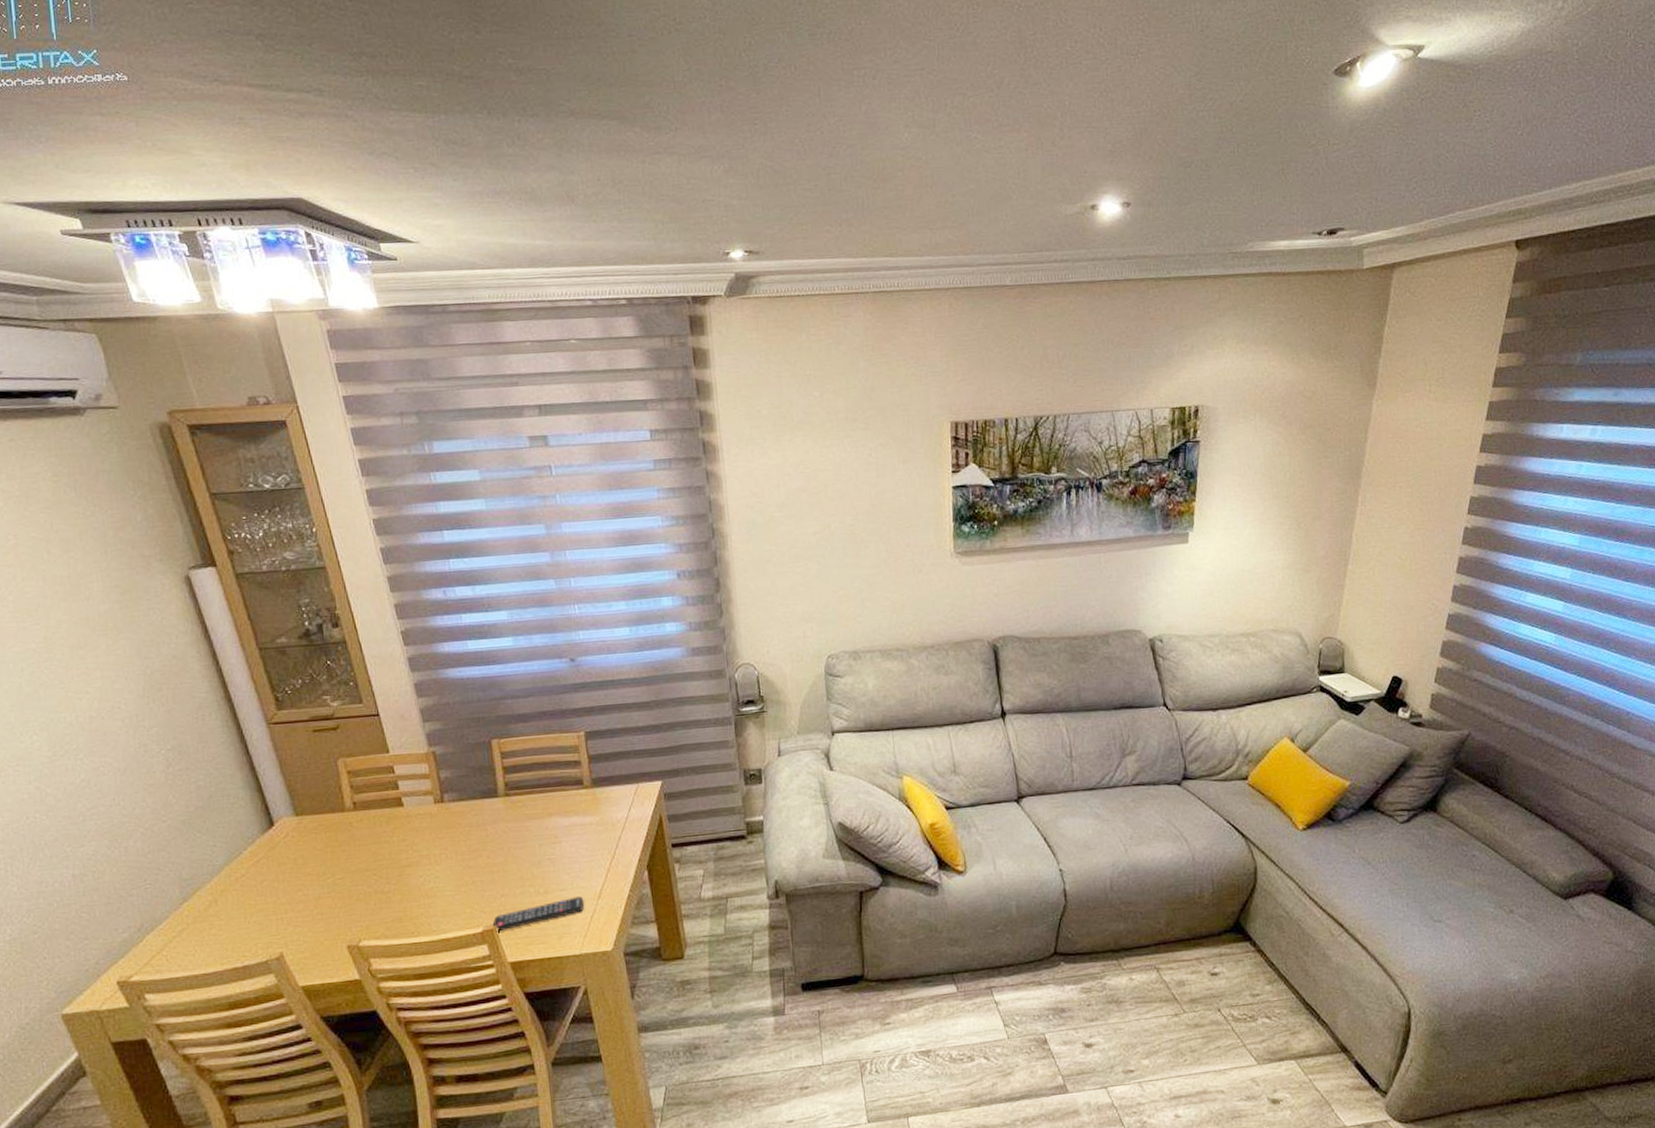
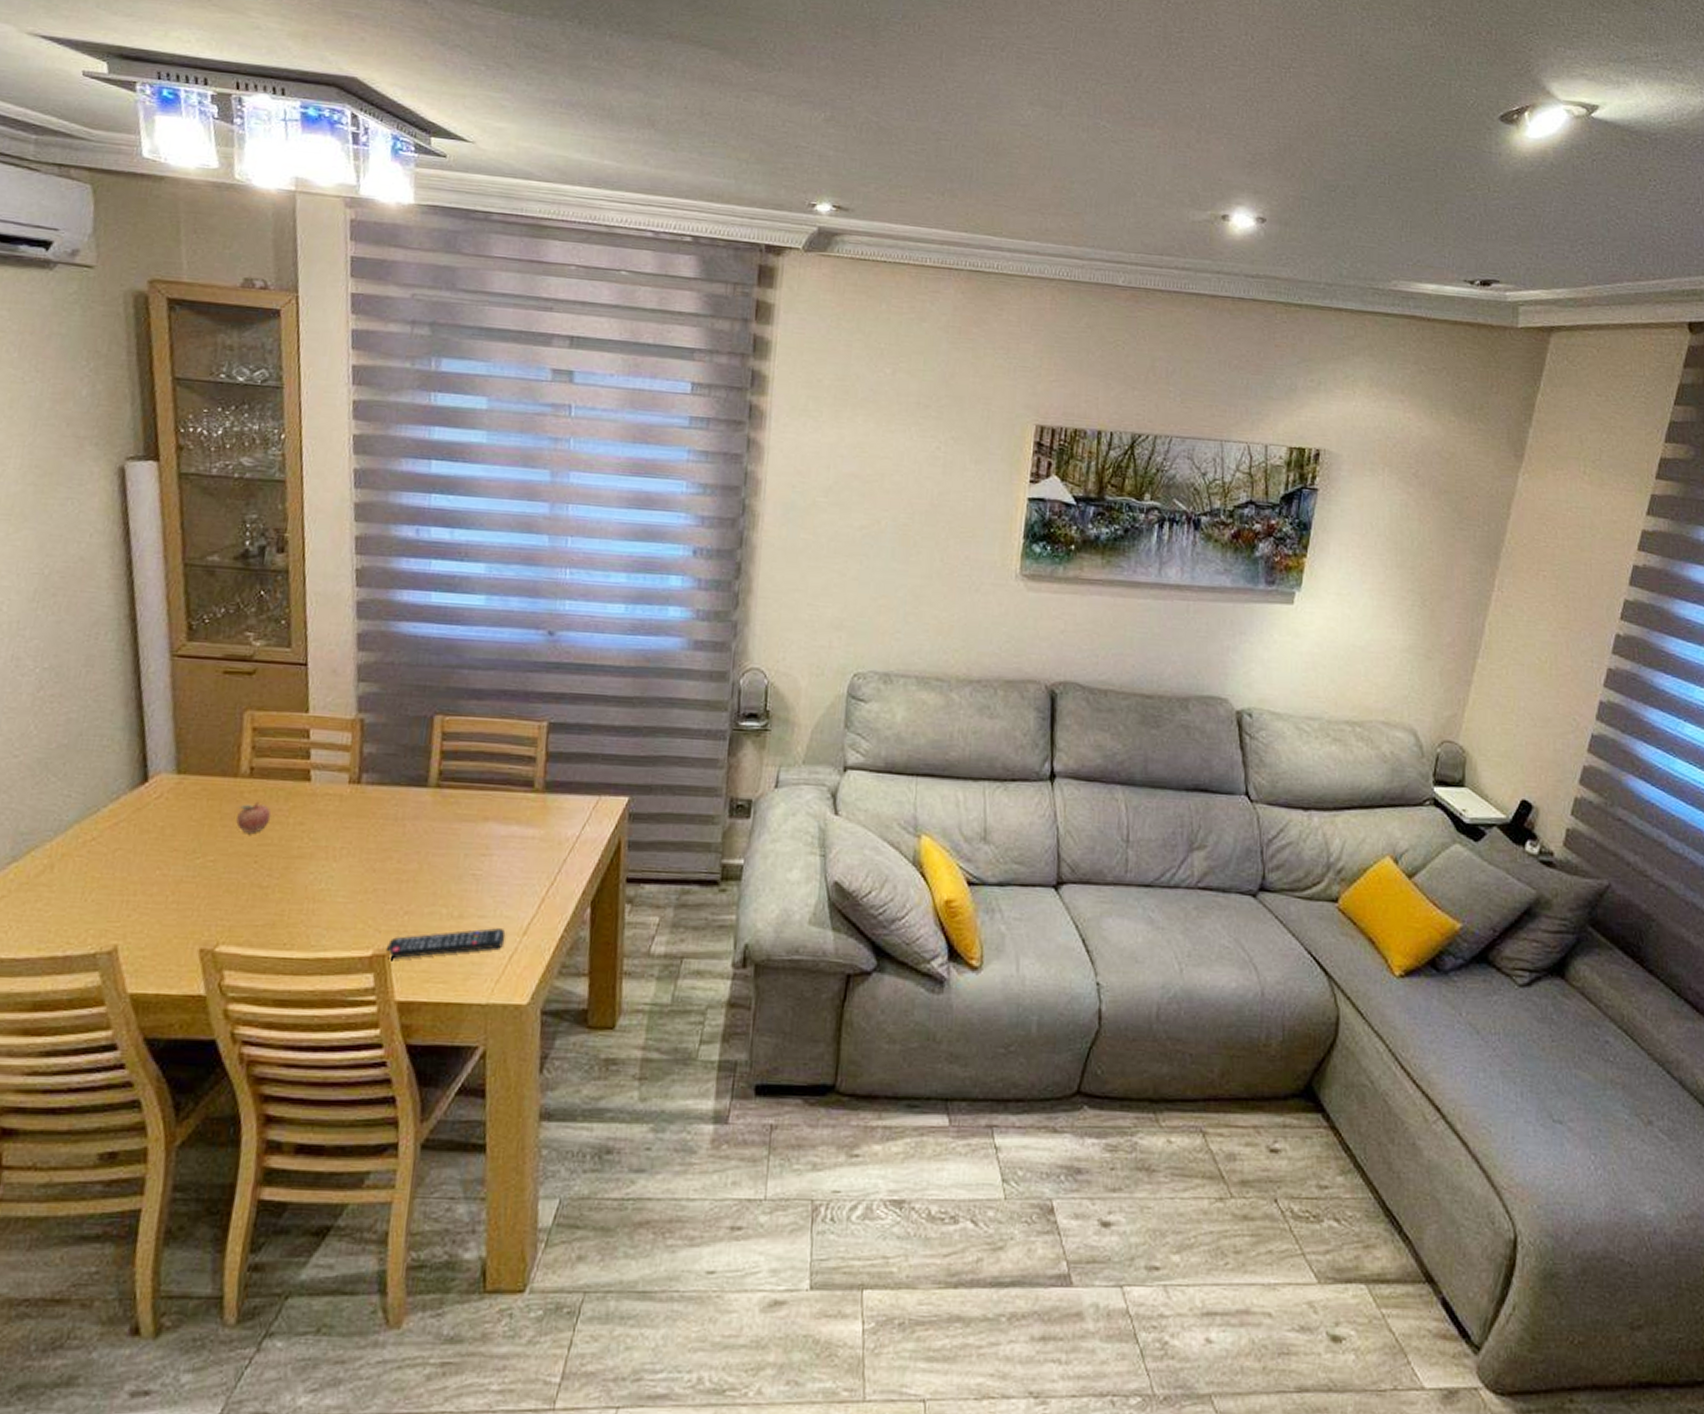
fruit: none [351,828,379,853] -> present [236,801,272,833]

